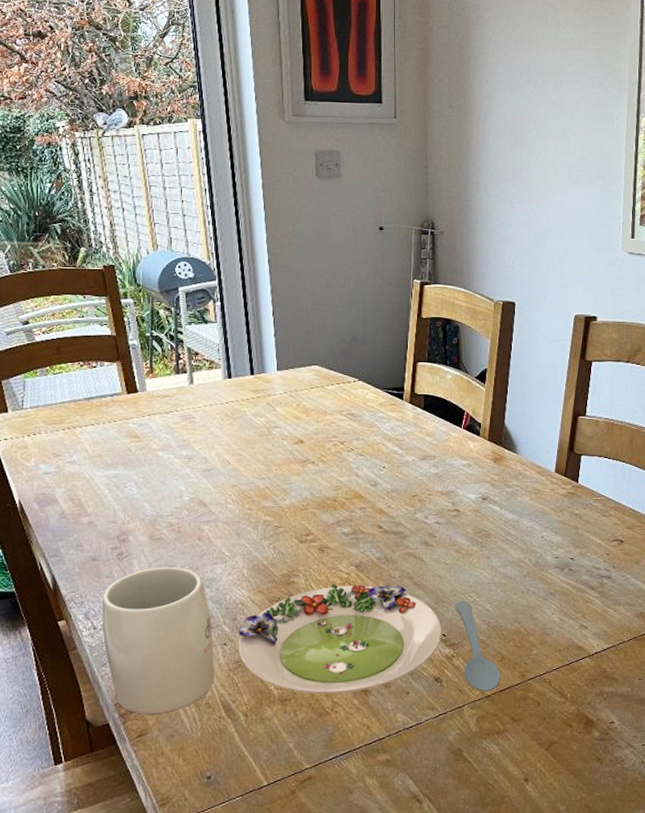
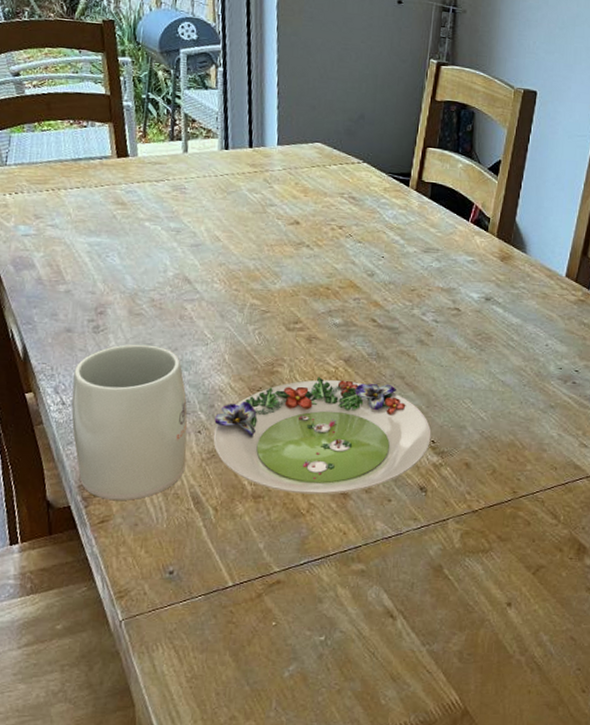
spoon: present [454,601,501,692] -> none [447,406,491,506]

